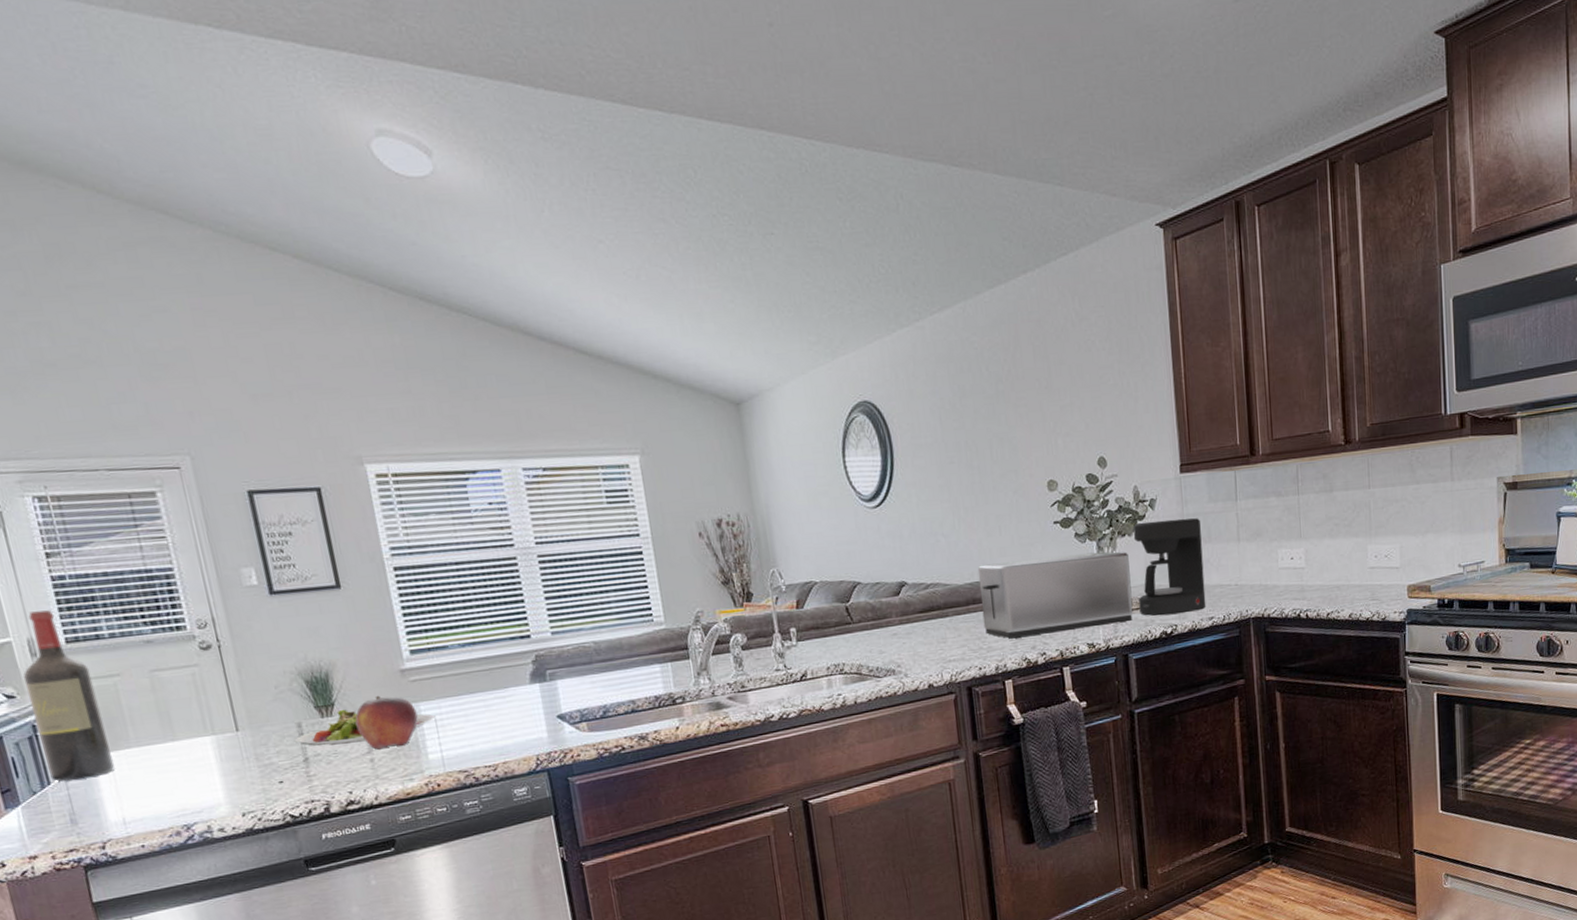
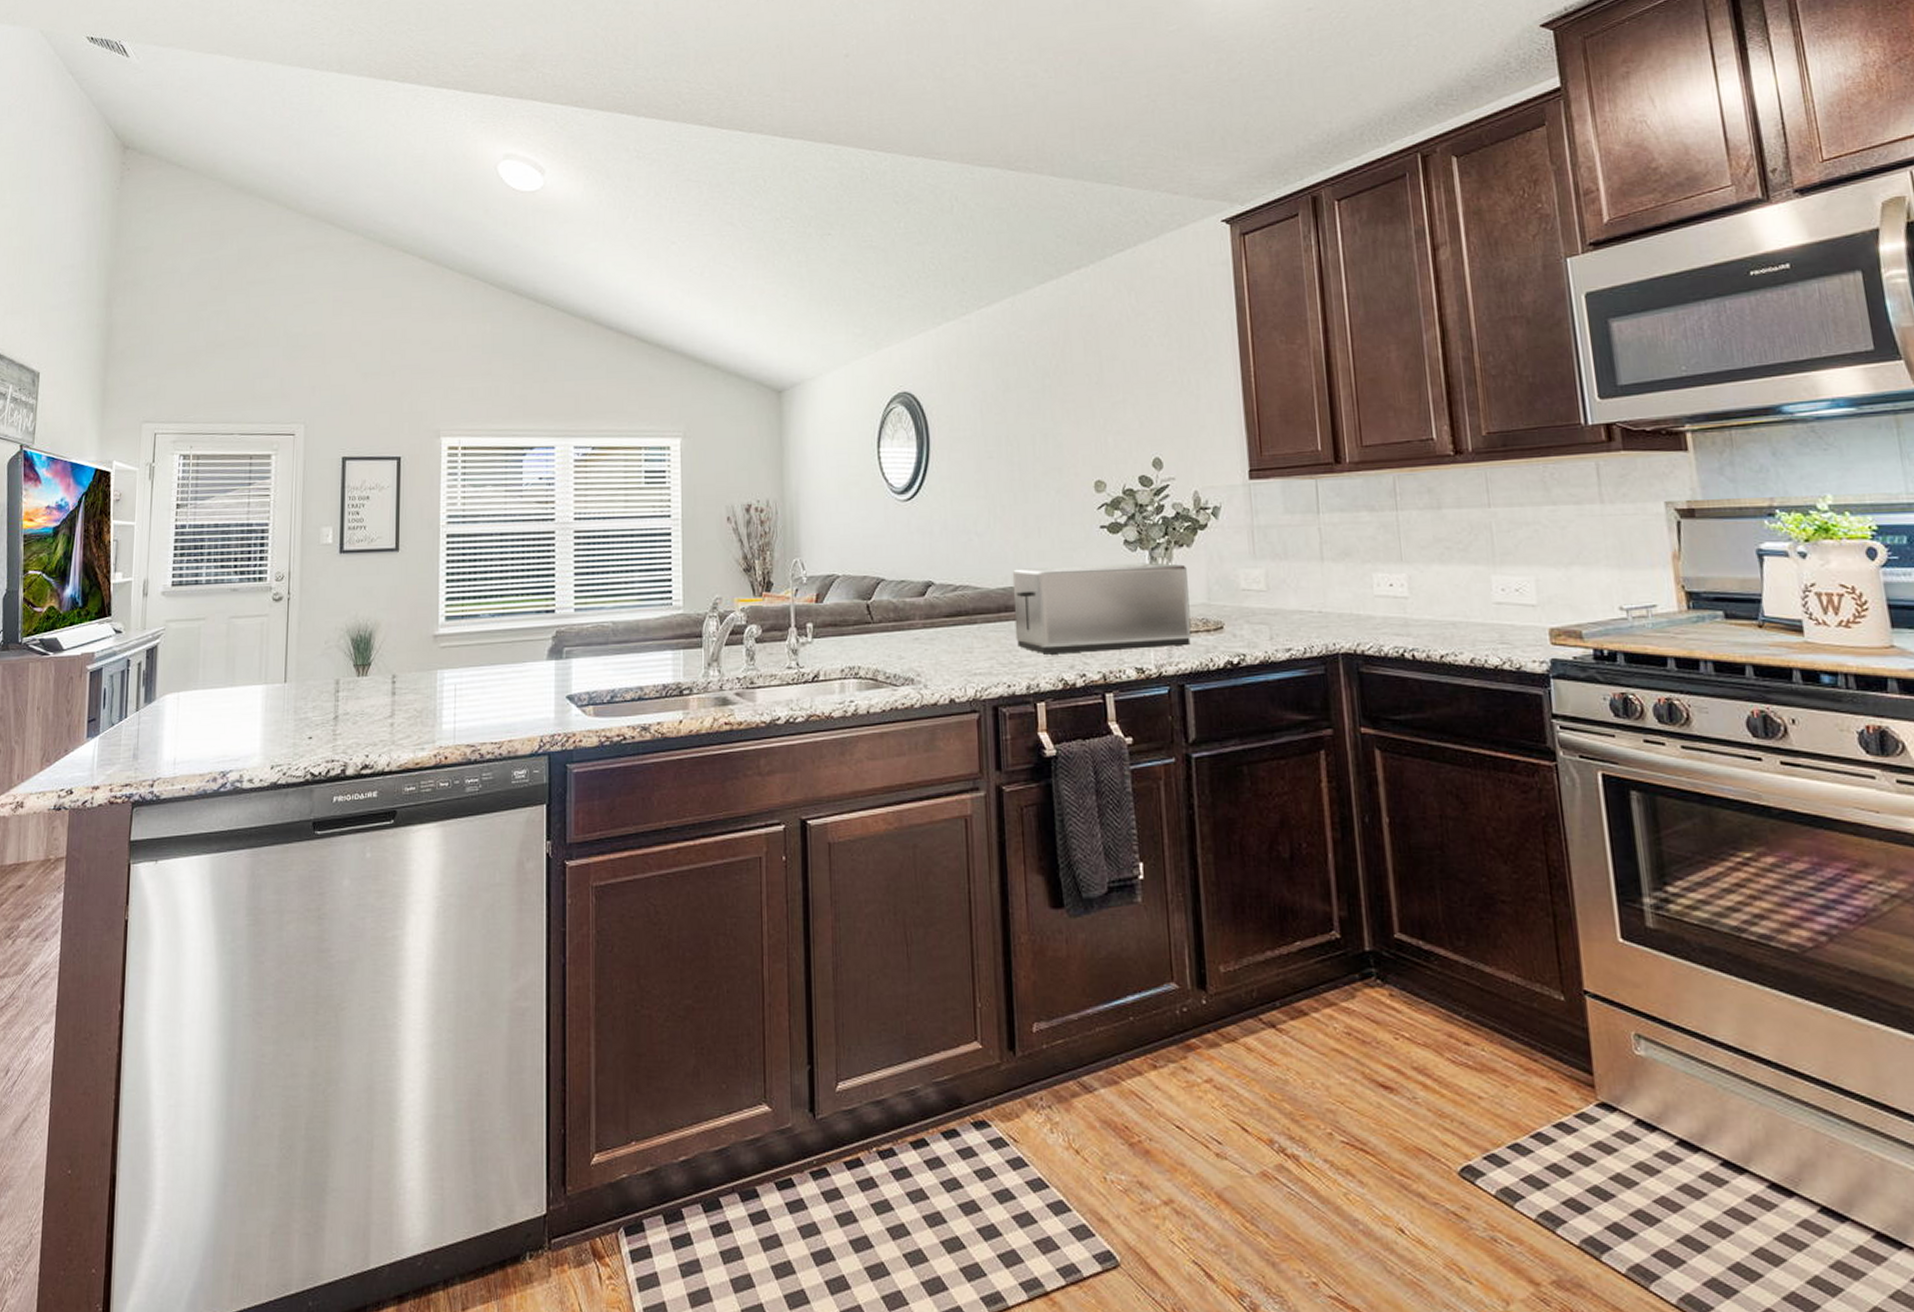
wine bottle: present [23,610,114,782] -> none [129,555,183,716]
salad plate: present [295,709,434,746] -> none [331,669,455,705]
fruit: present [355,695,419,750] -> none [385,659,440,714]
coffee maker: present [1133,518,1206,616] -> none [1192,530,1282,642]

